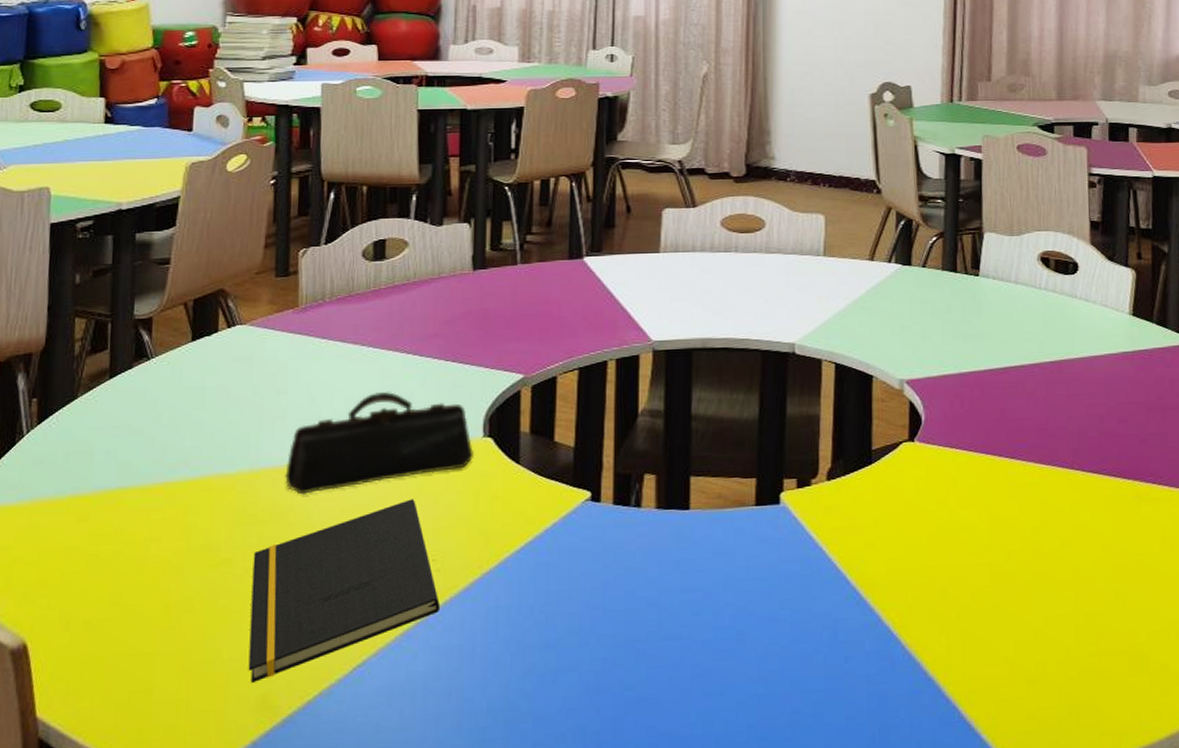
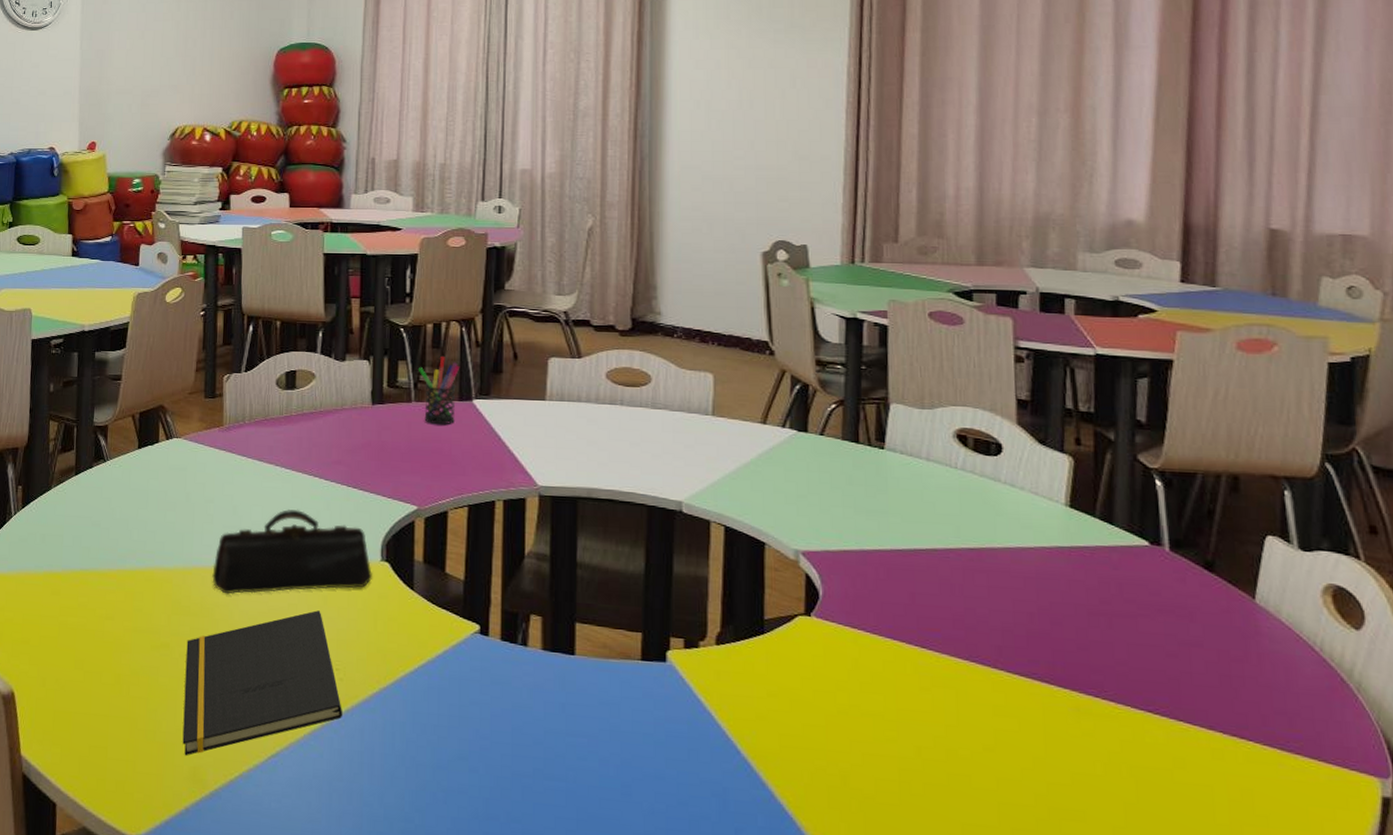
pen holder: none [524,214,569,287] -> present [418,357,459,425]

